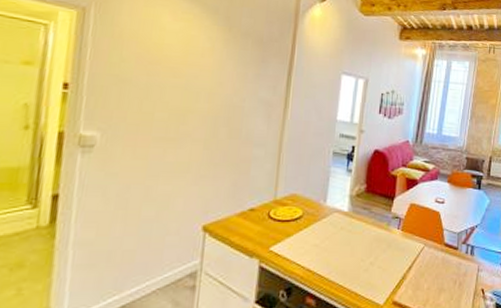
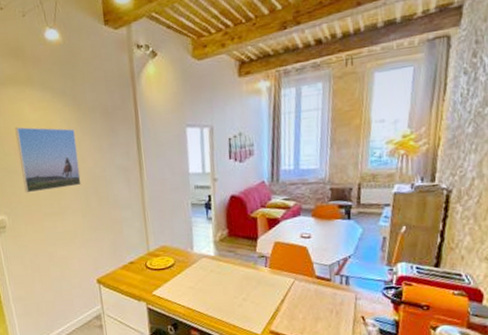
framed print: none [135,33,219,112] -> present [15,127,81,193]

